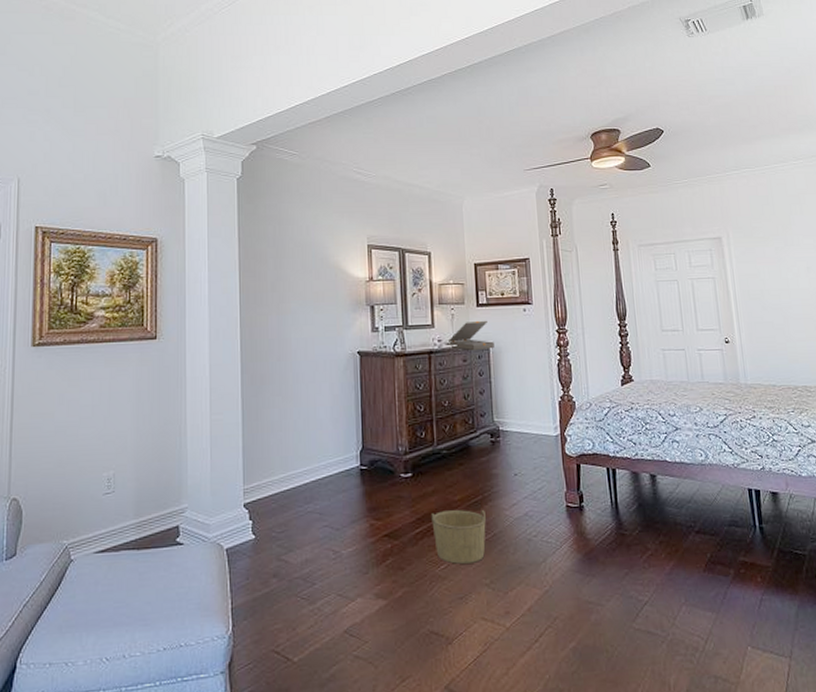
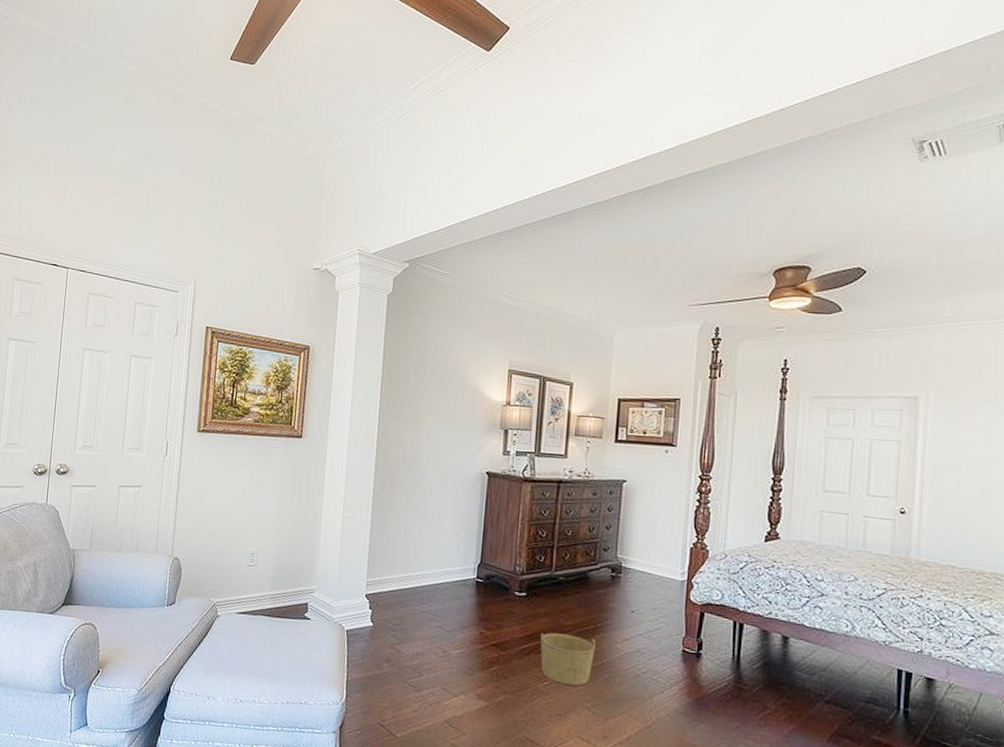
jewelry box: present [449,320,494,351] -> none [580,456,628,487]

